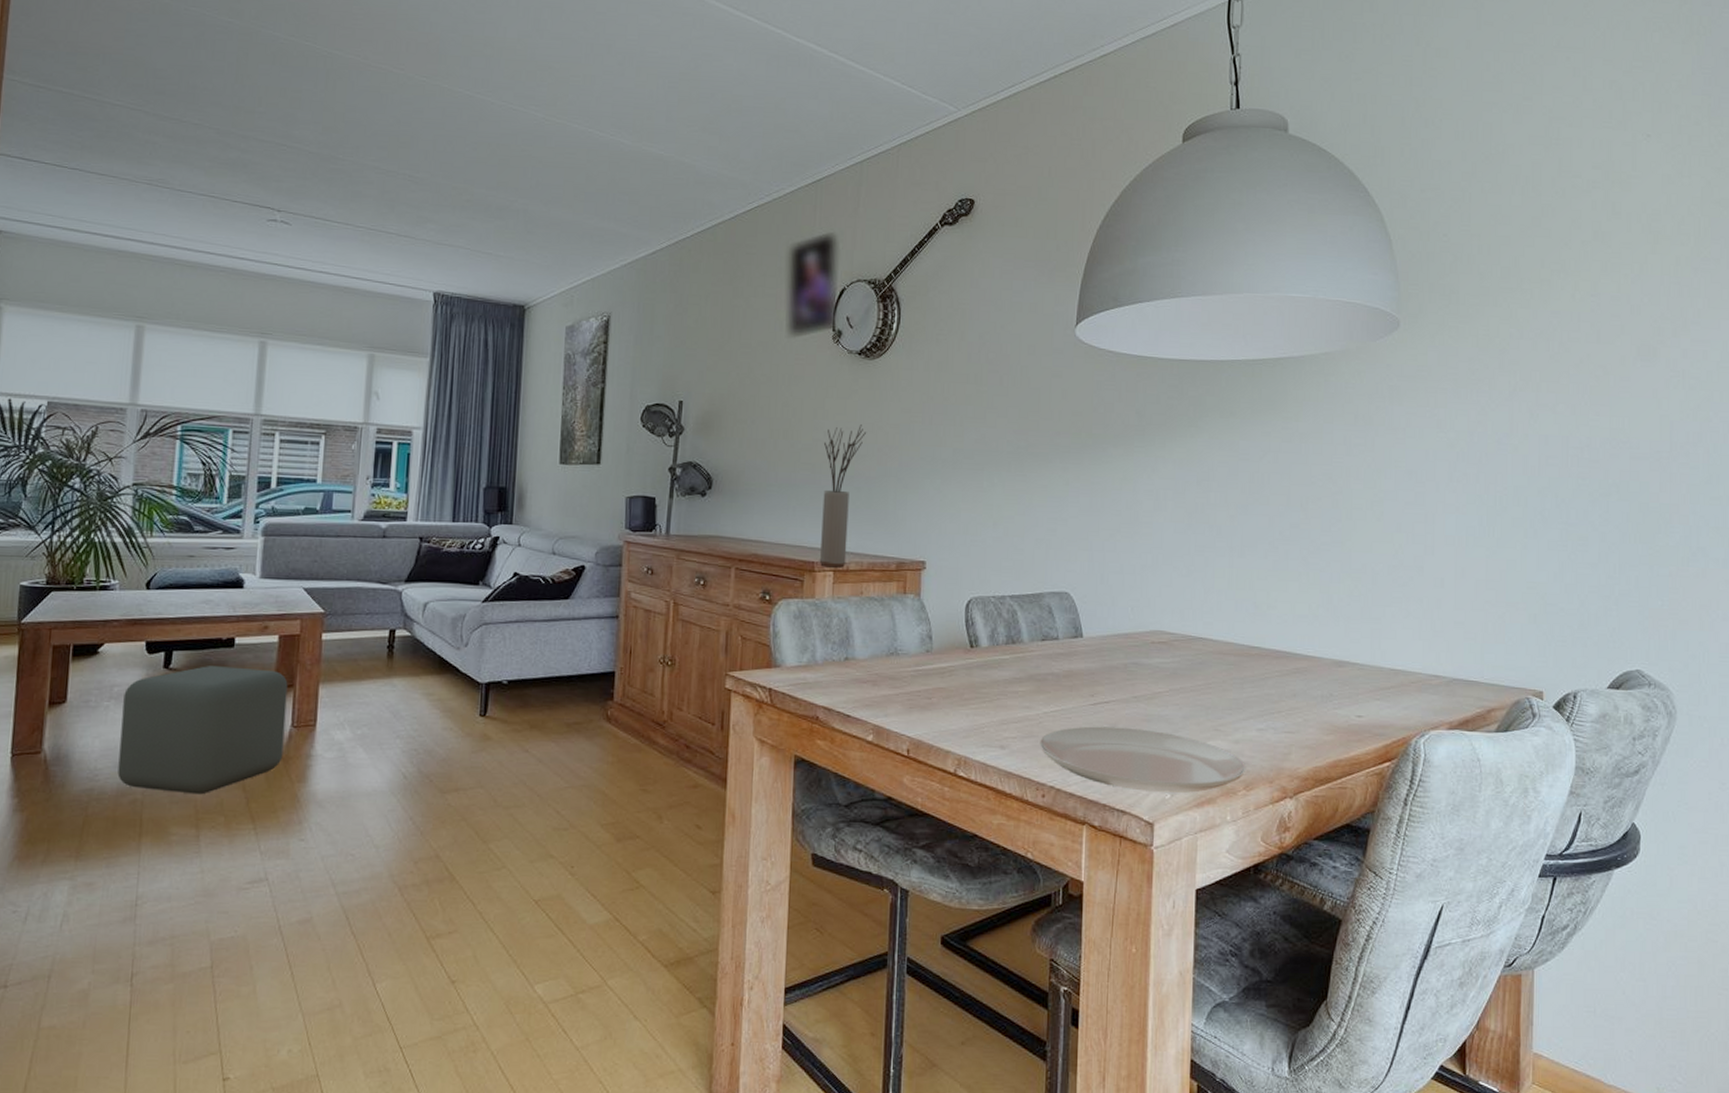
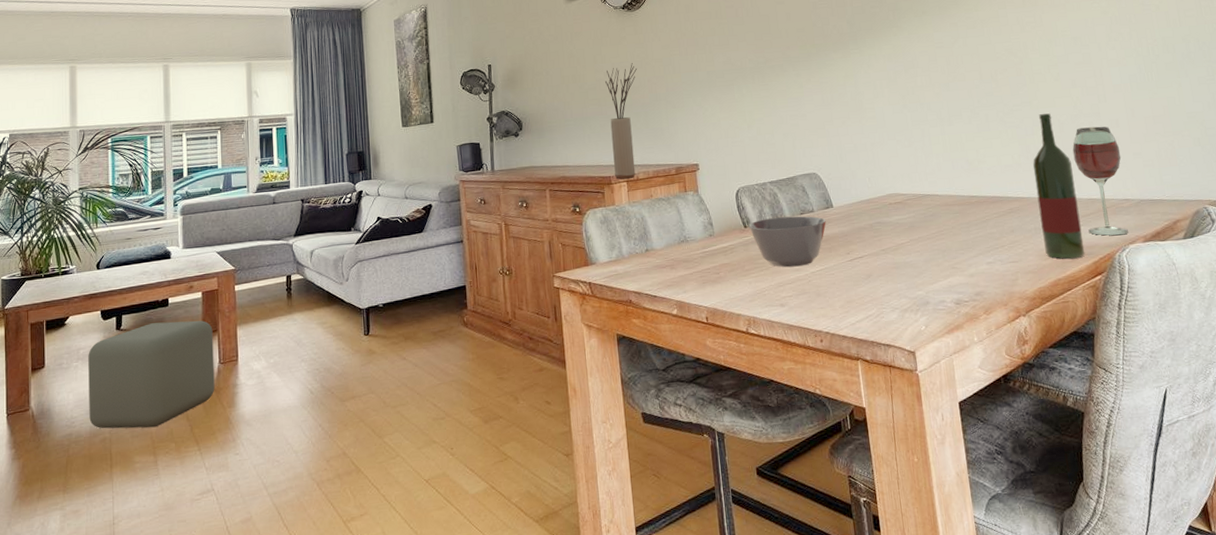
bowl: none [976,640,1071,703] -> present [748,216,826,268]
plate: present [1040,726,1247,794] -> none [811,275,984,327]
wine bottle: none [1329,559,1379,737] -> present [1032,113,1085,259]
wineglass: none [1383,582,1440,718] -> present [1072,126,1128,236]

